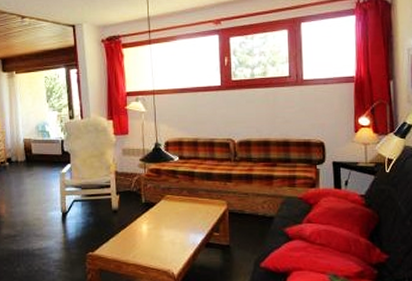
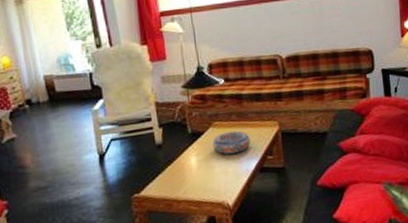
bowl: none [163,205,199,226] -> present [212,130,251,155]

